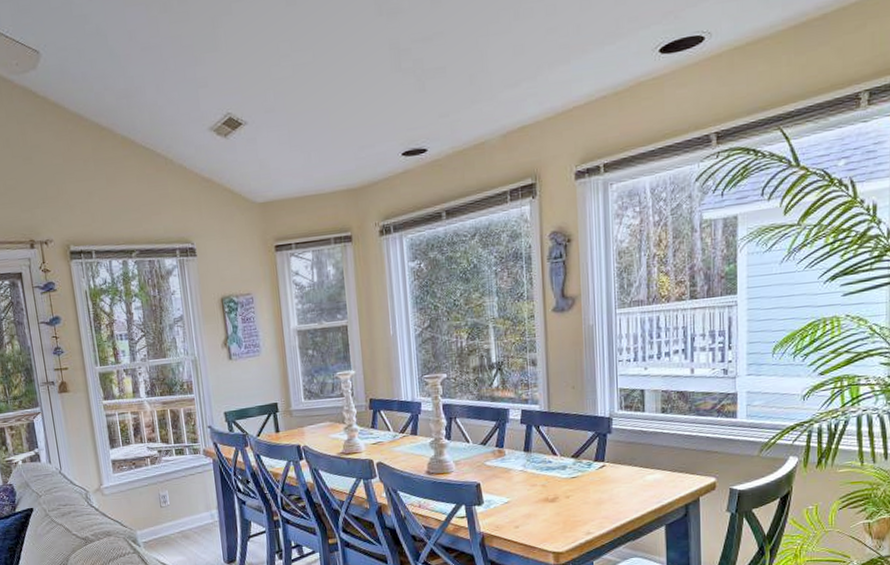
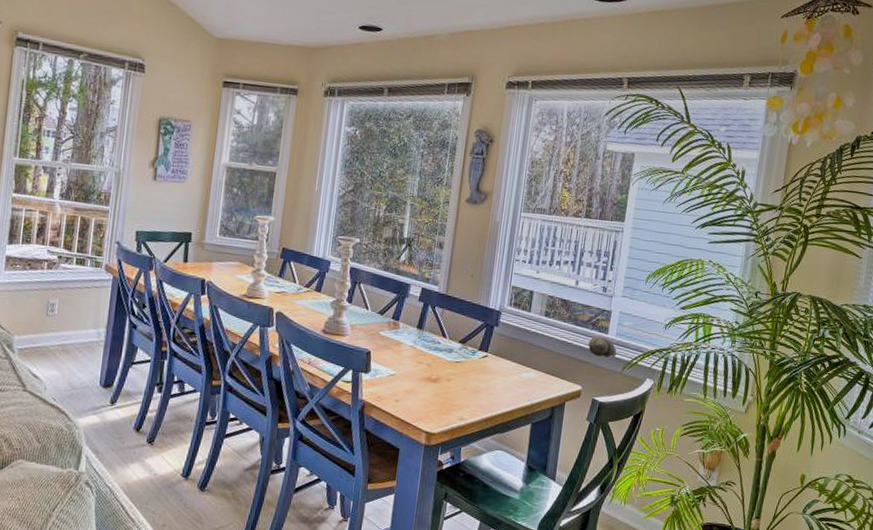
seashell: none [716,421,751,443] -> present [588,336,617,357]

